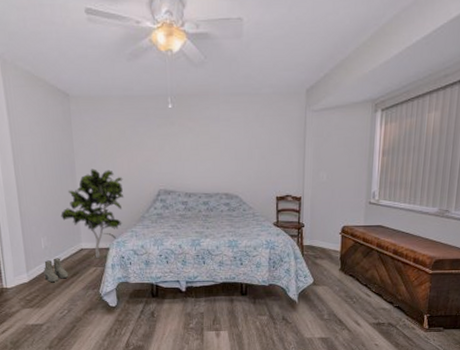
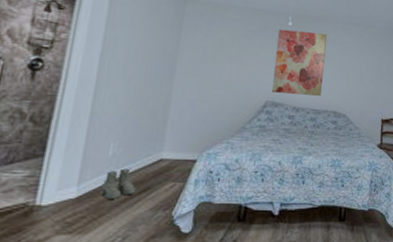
indoor plant: present [61,169,124,258] -> none [144,71,229,171]
wall art: none [159,111,211,181] -> present [271,29,327,96]

